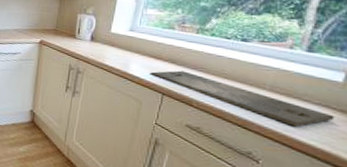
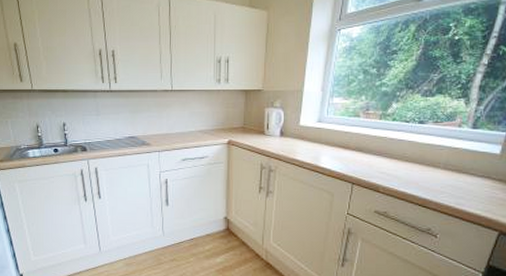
cutting board: present [150,70,335,127] -> none [339,158,494,199]

